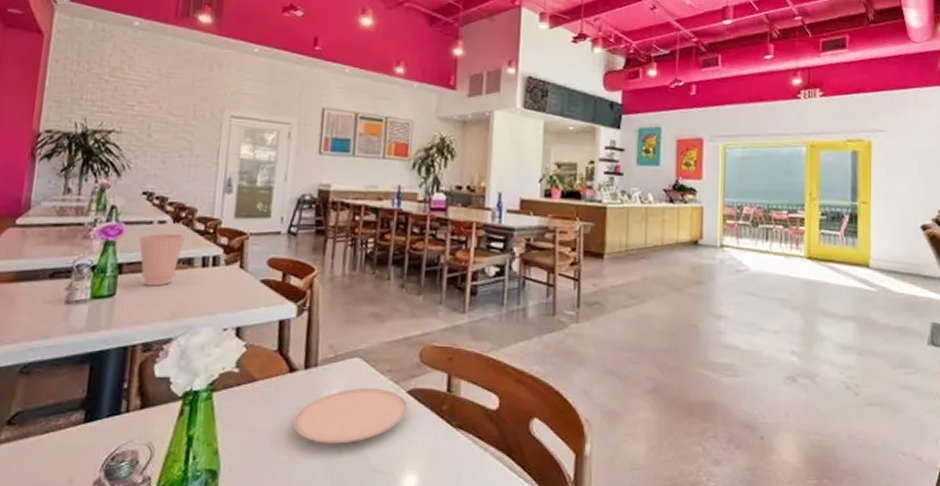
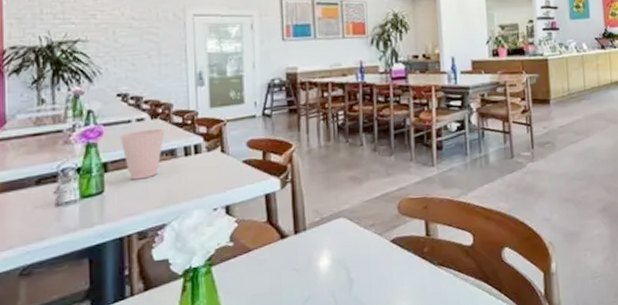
plate: present [293,388,408,444] -> none [290,241,393,297]

